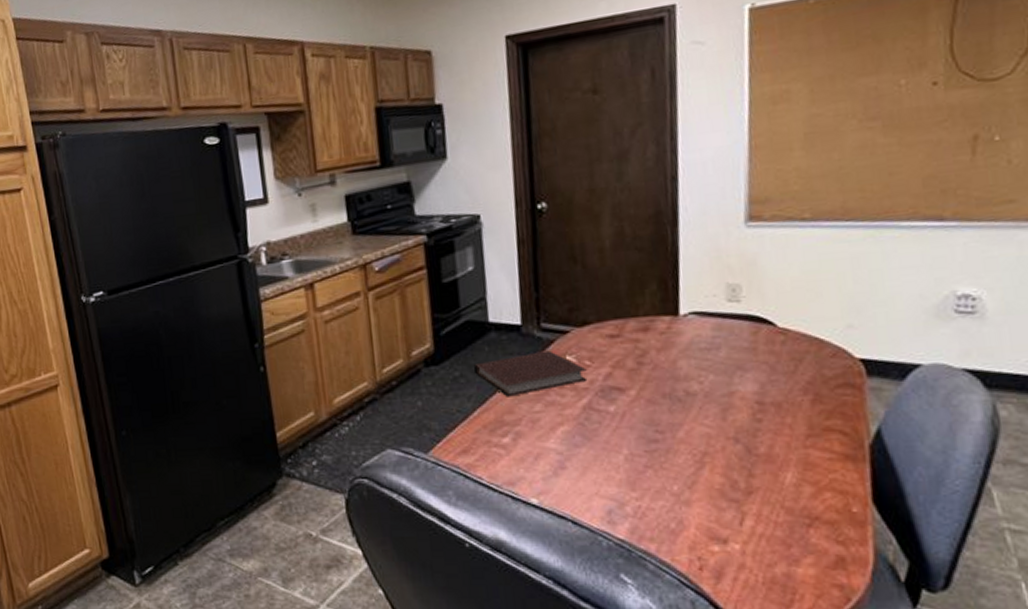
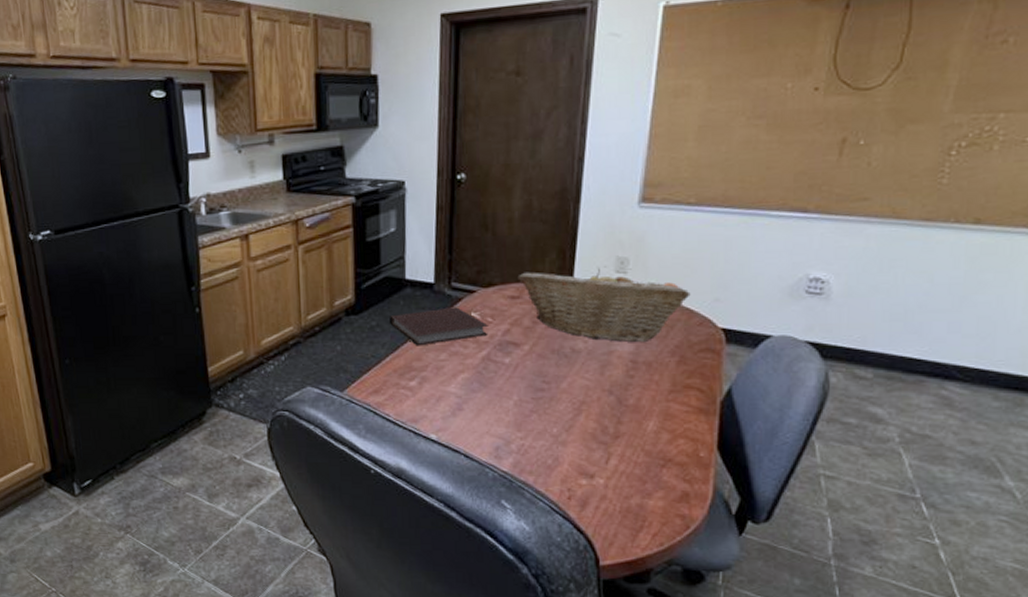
fruit basket: none [615,297,818,381] -> present [517,268,691,342]

